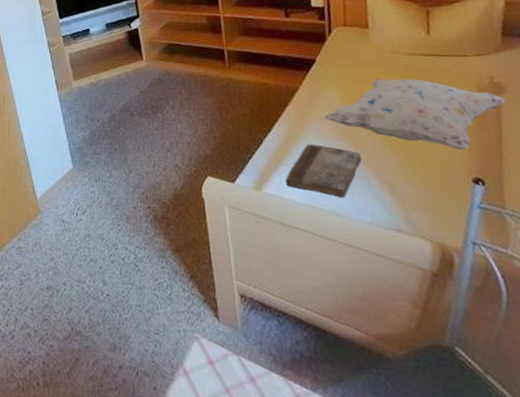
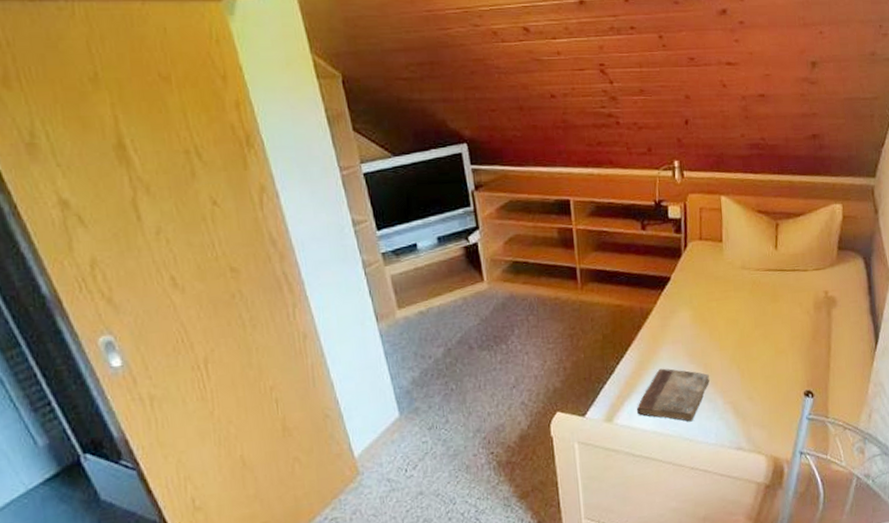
decorative pillow: present [323,78,506,150] -> none [675,295,836,365]

